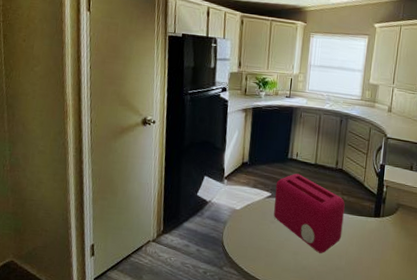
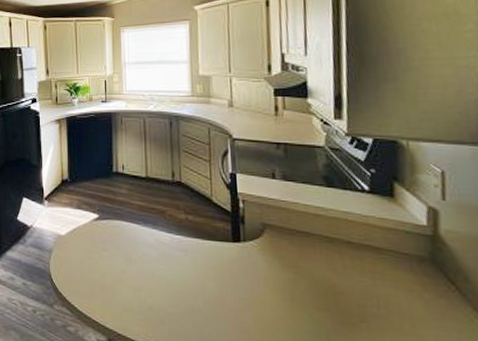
toaster: present [274,173,345,253] -> none [102,189,193,290]

